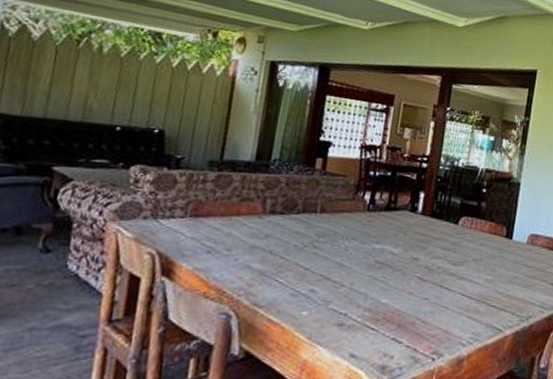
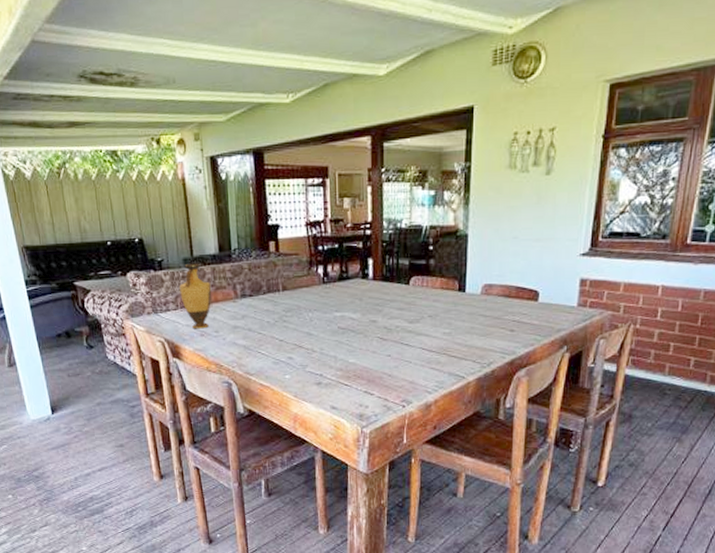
vase: none [193,166,236,245] -> present [179,263,212,329]

